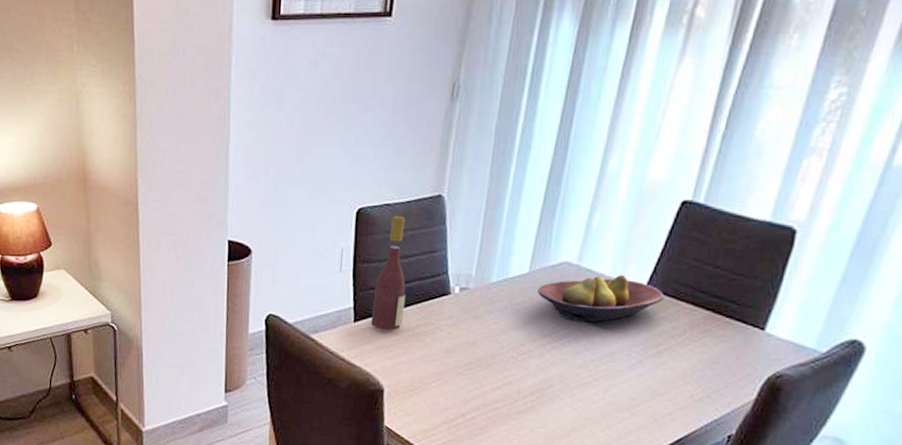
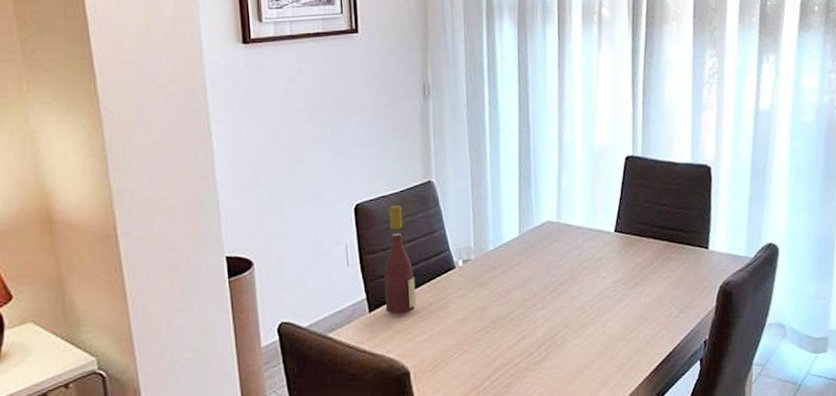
fruit bowl: present [538,275,665,322] -> none [530,224,631,271]

